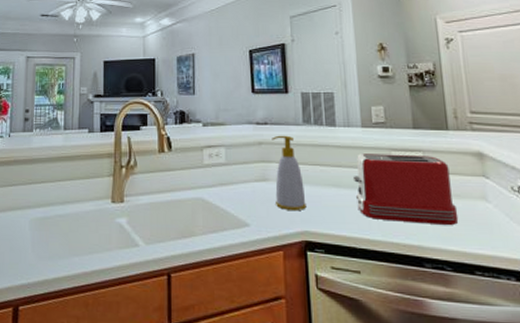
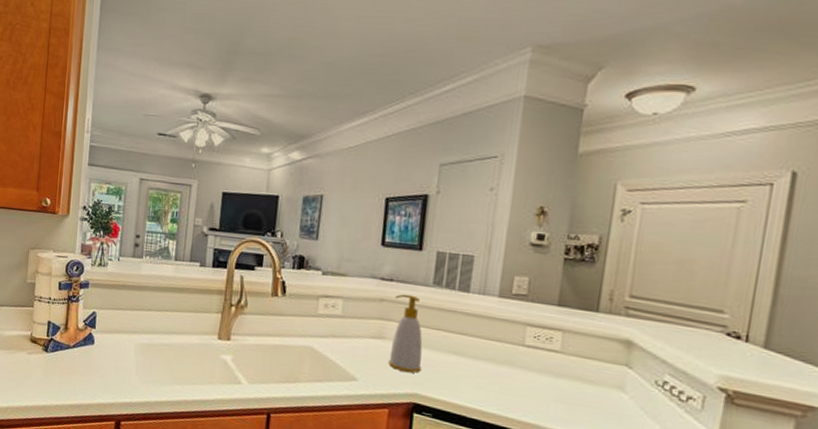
toaster: present [352,154,459,225] -> none [476,324,589,410]

